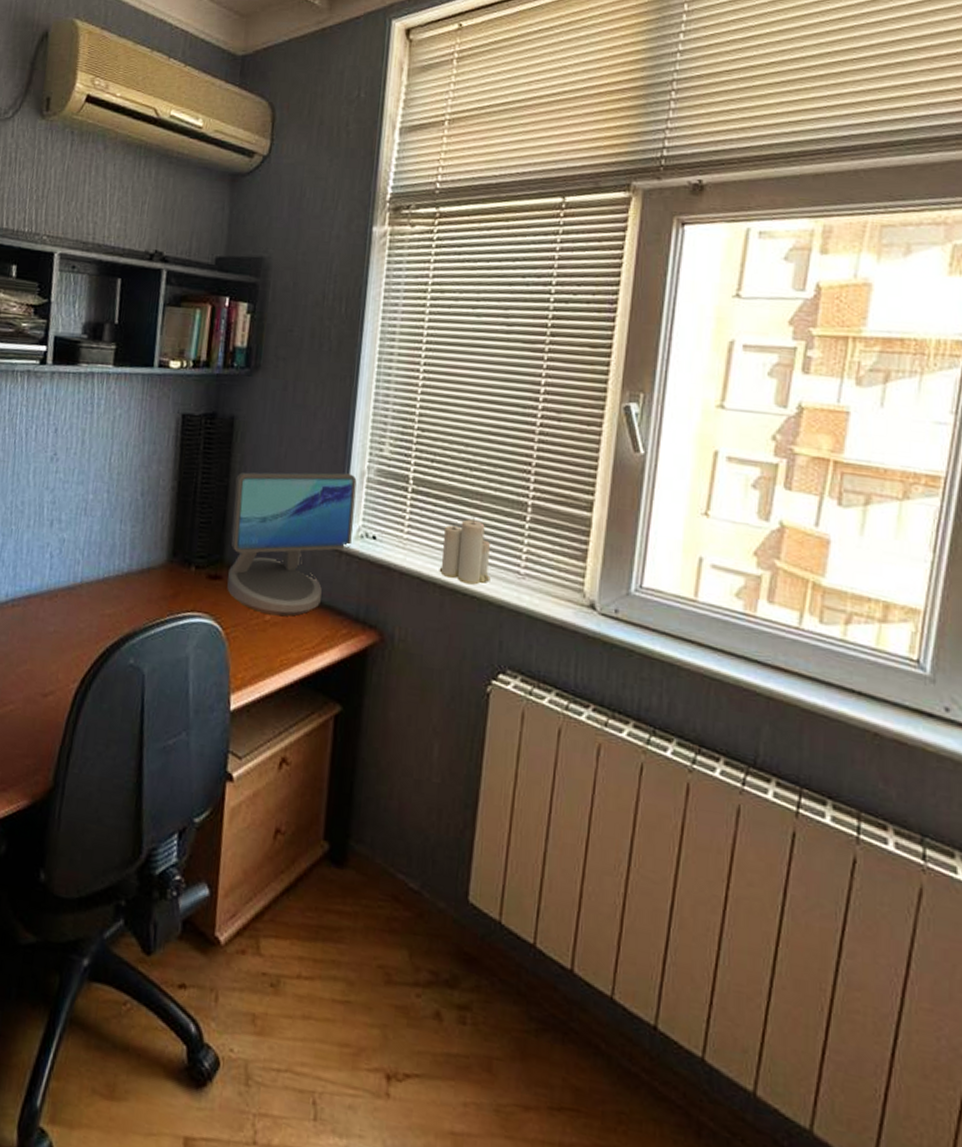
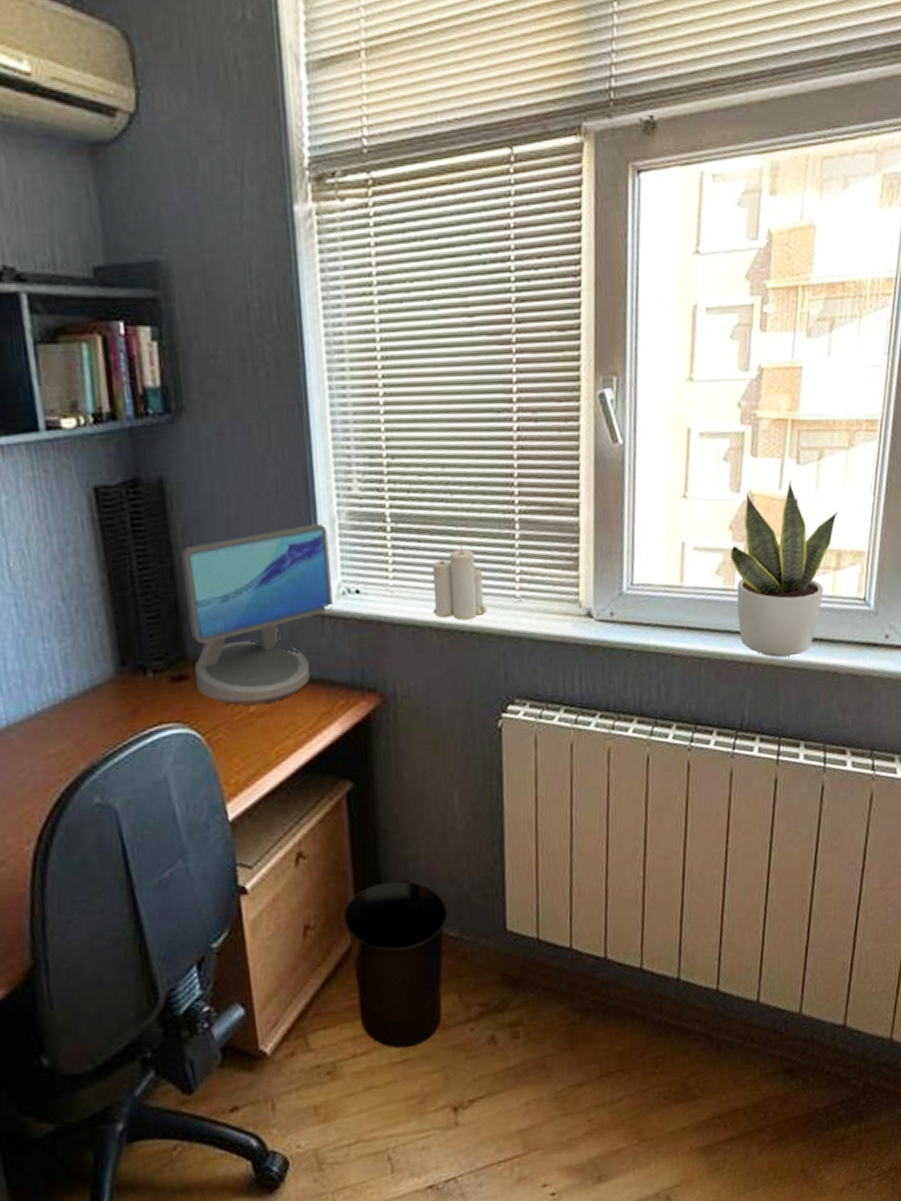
waste bin: none [310,809,412,991] -> present [343,880,448,1048]
potted plant: none [753,518,888,704] -> present [730,479,839,658]

